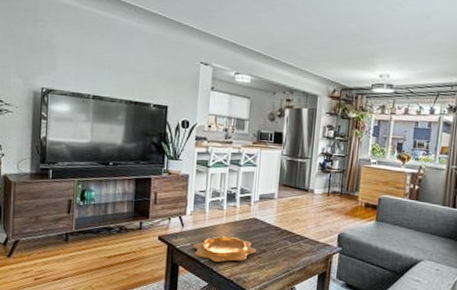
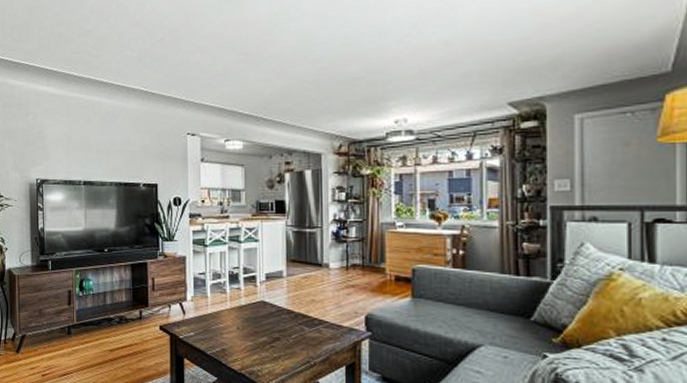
decorative bowl: present [192,236,256,263] -> none [196,323,268,354]

